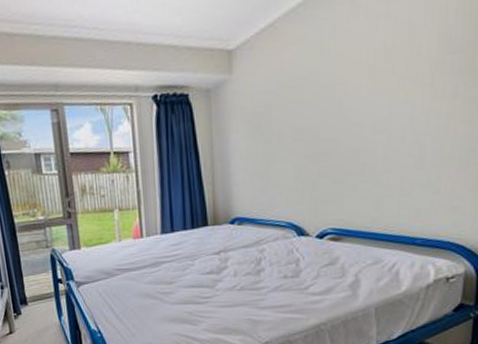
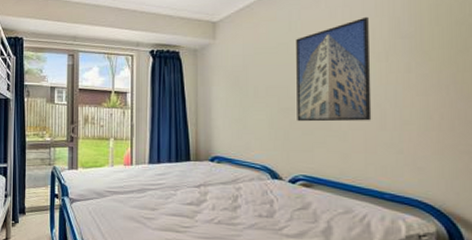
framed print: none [327,28,415,168] -> present [296,16,372,122]

